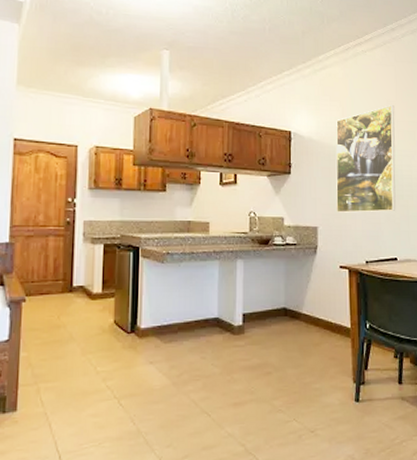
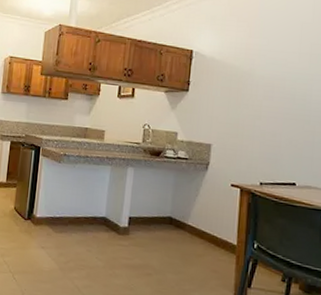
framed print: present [336,105,396,213] -> none [233,27,310,136]

